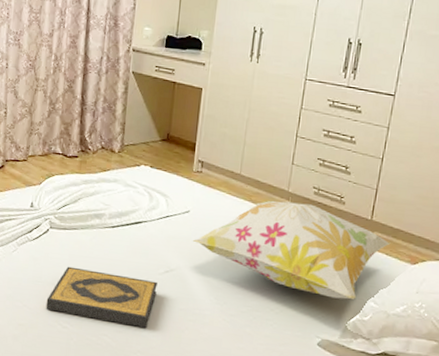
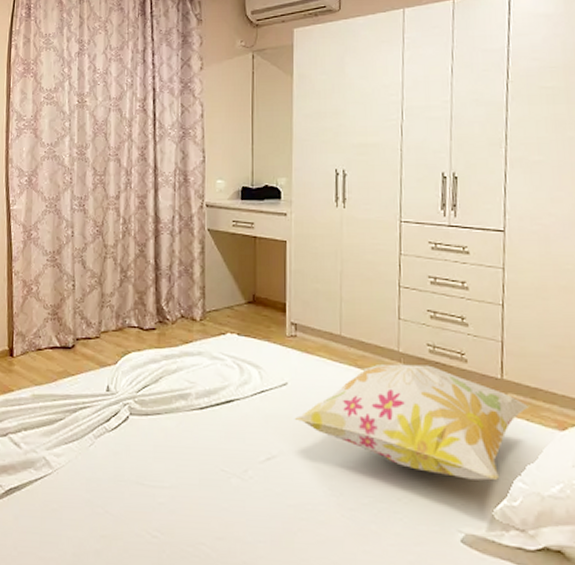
hardback book: present [46,266,158,328] -> none [131,460,259,532]

